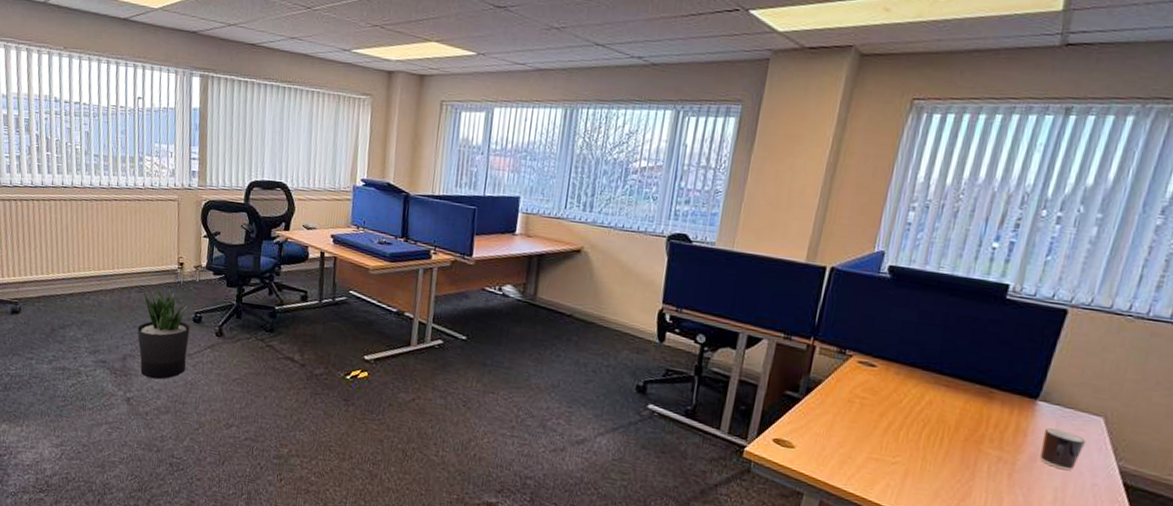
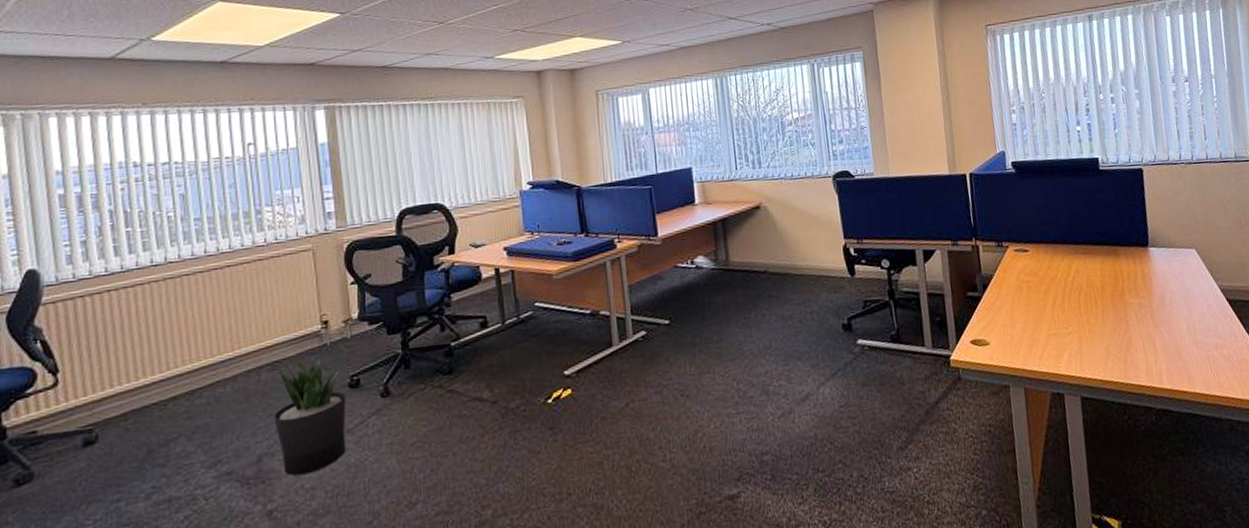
mug: present [1040,428,1087,471] -> none [1161,267,1192,301]

